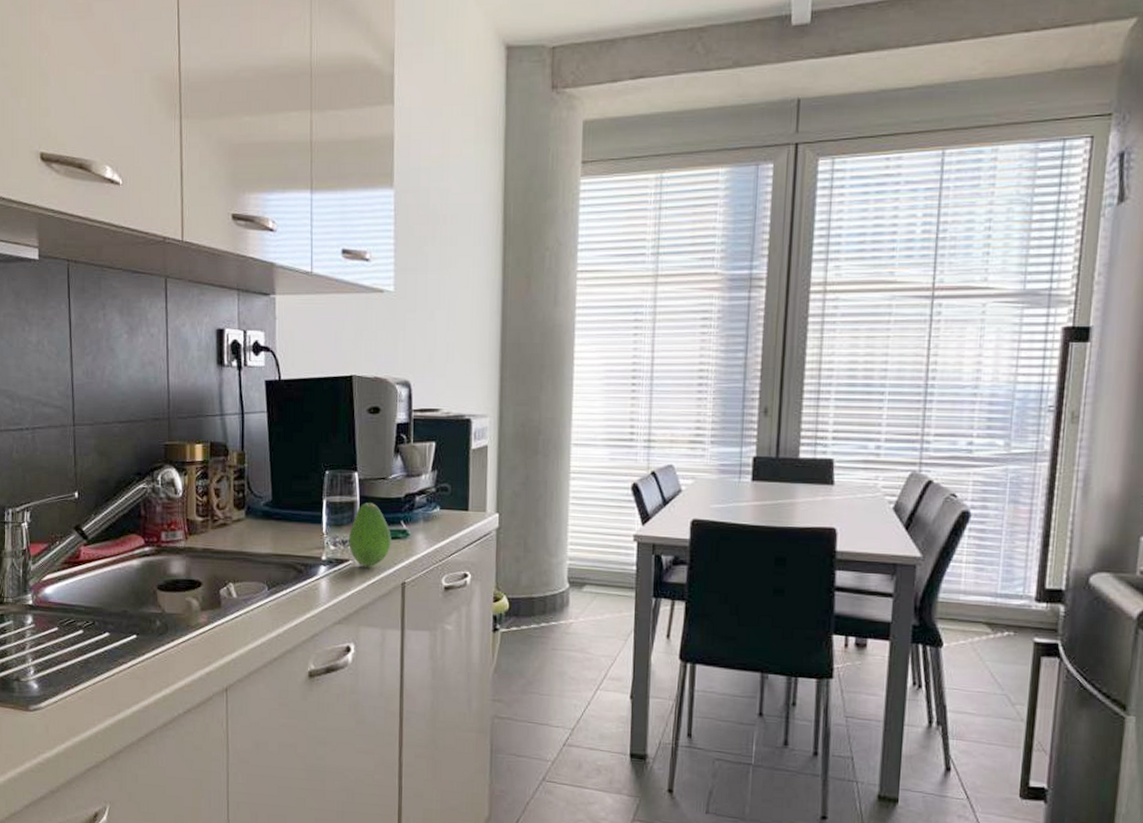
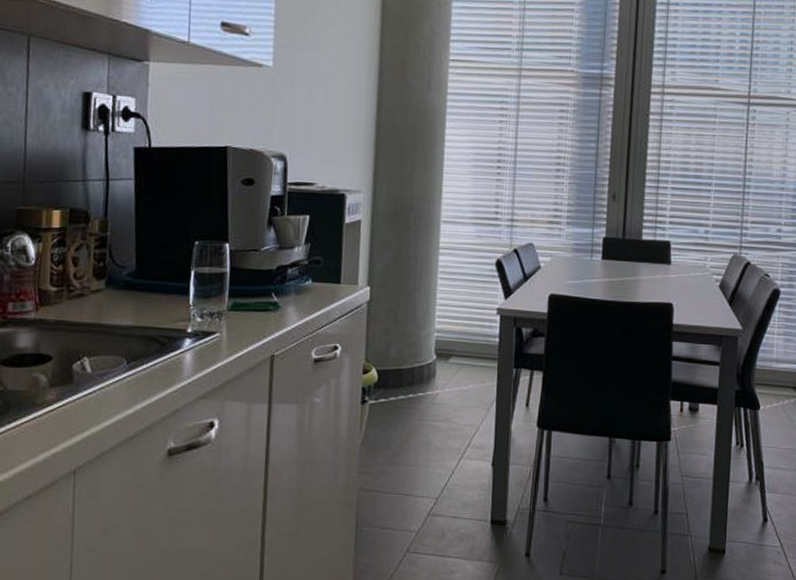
fruit: present [349,503,391,566] -> none [216,274,262,339]

